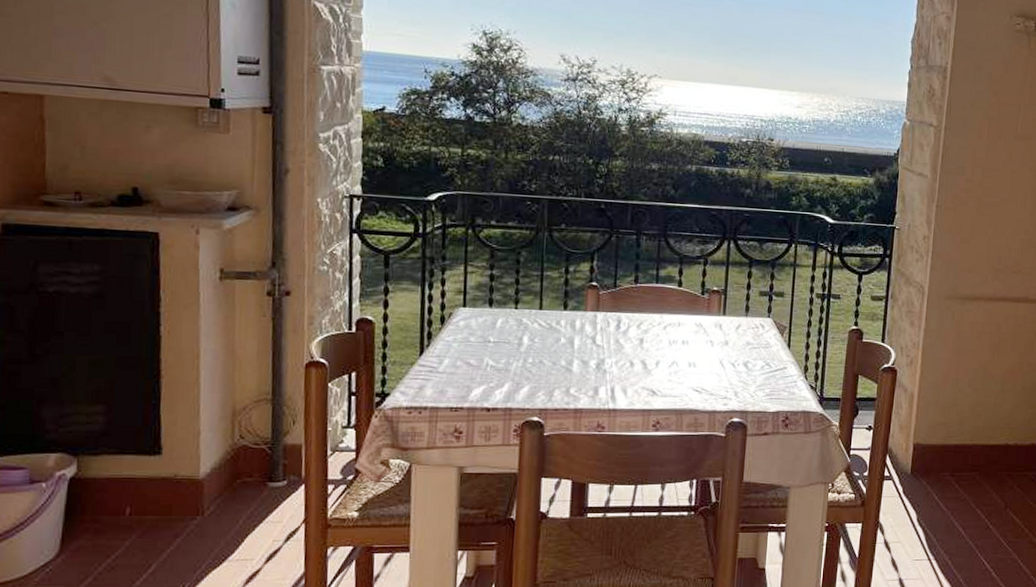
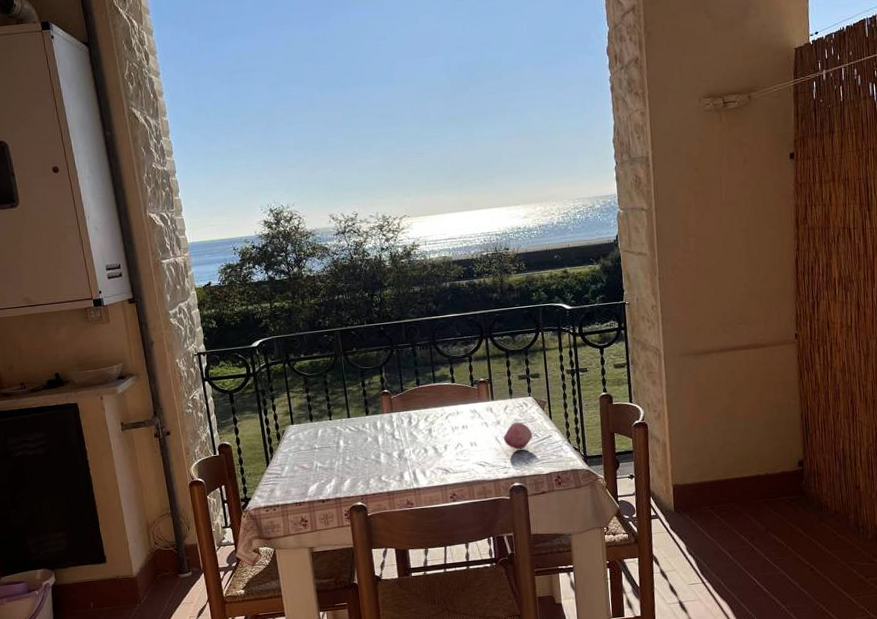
fruit: none [729,346,764,379] -> present [503,422,532,450]

